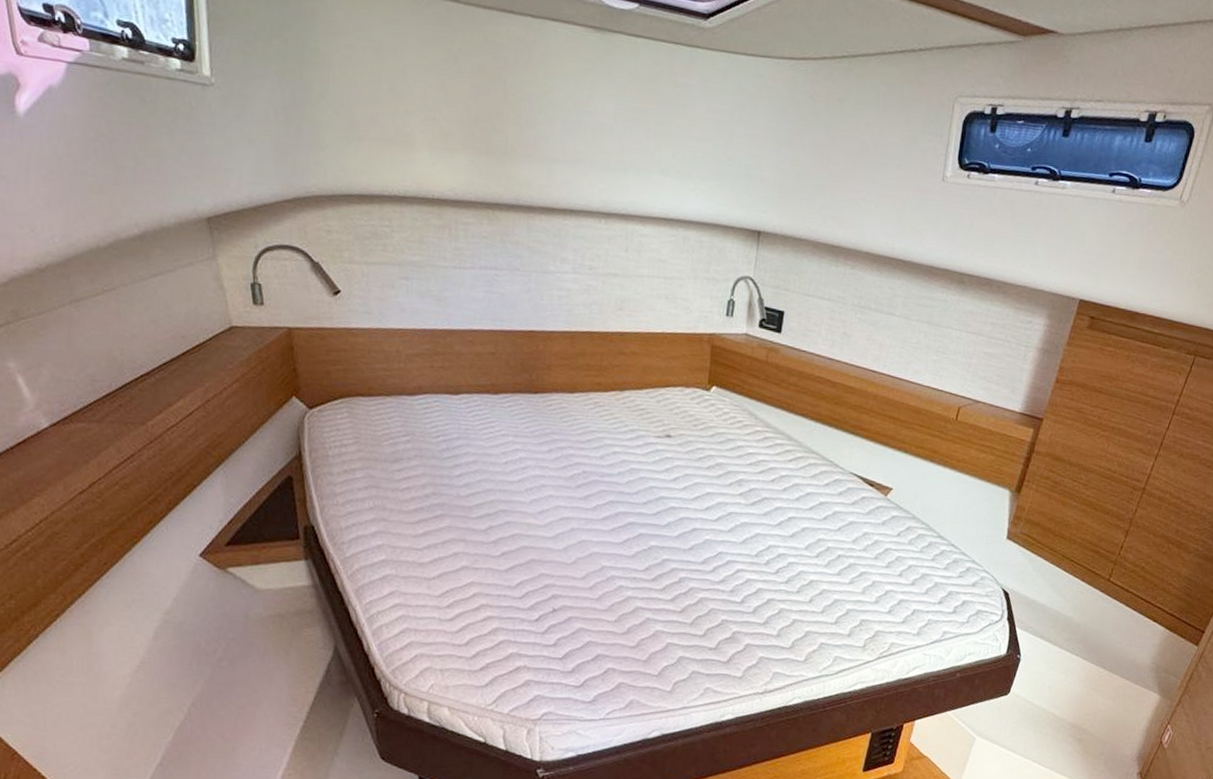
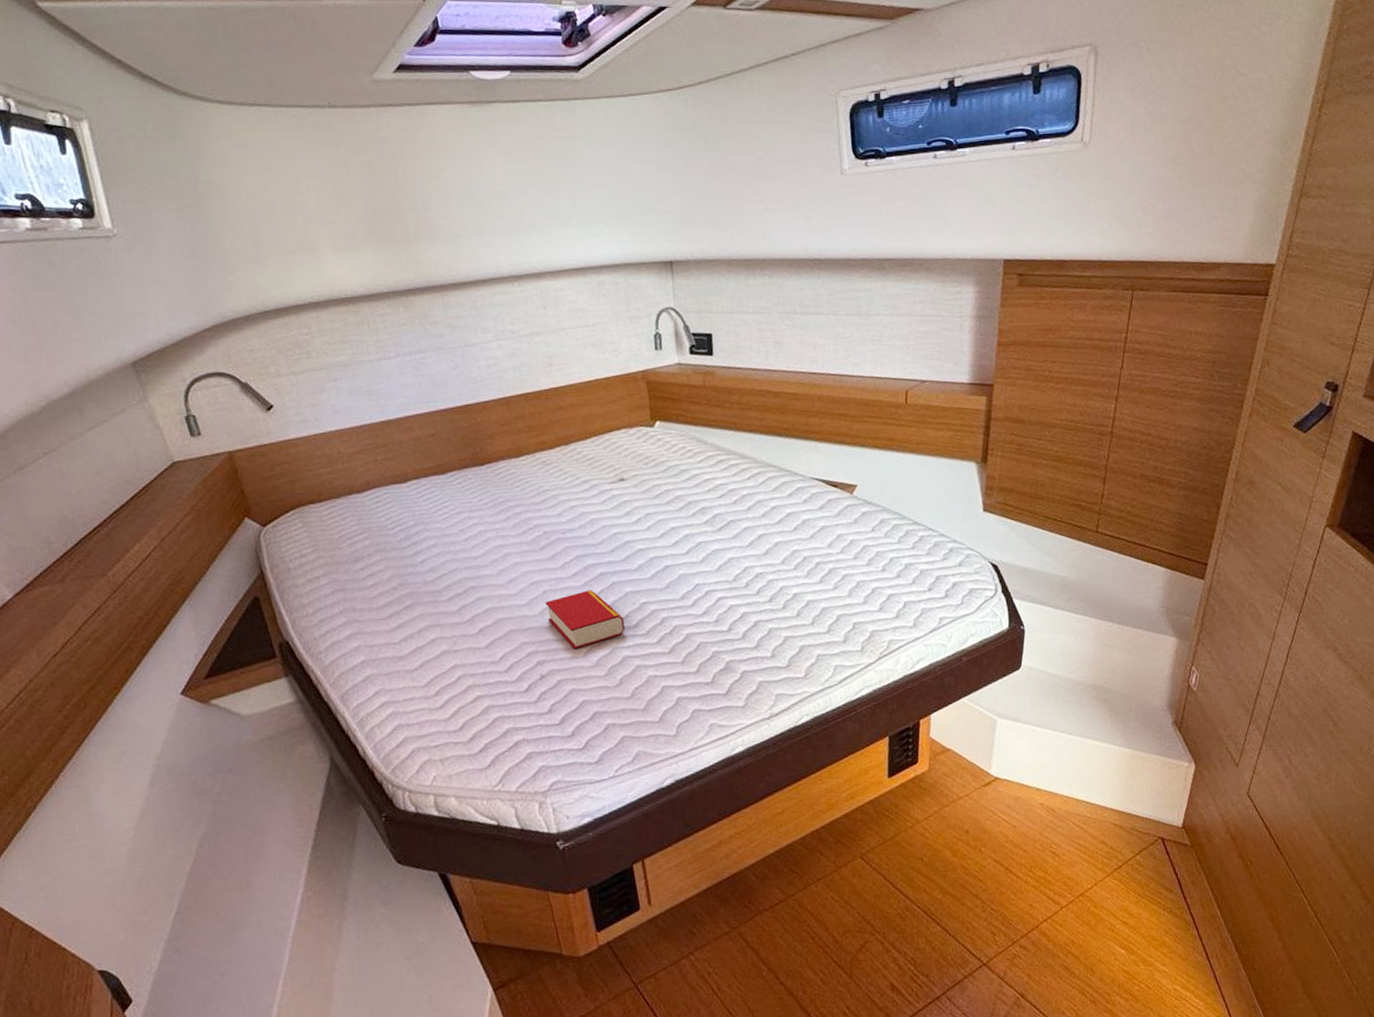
book: none [571,536,644,591] -> present [545,589,625,650]

